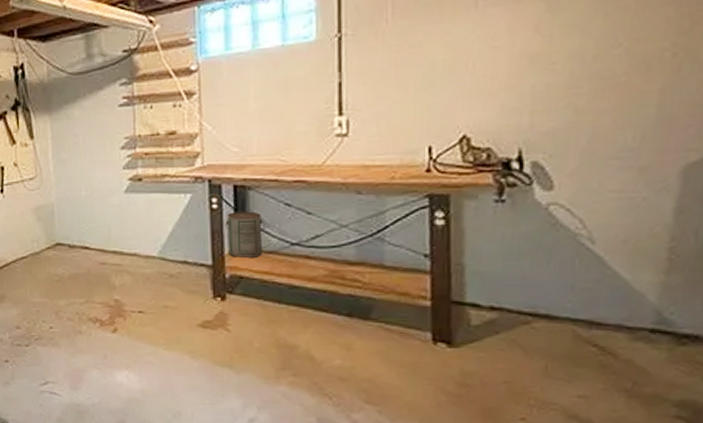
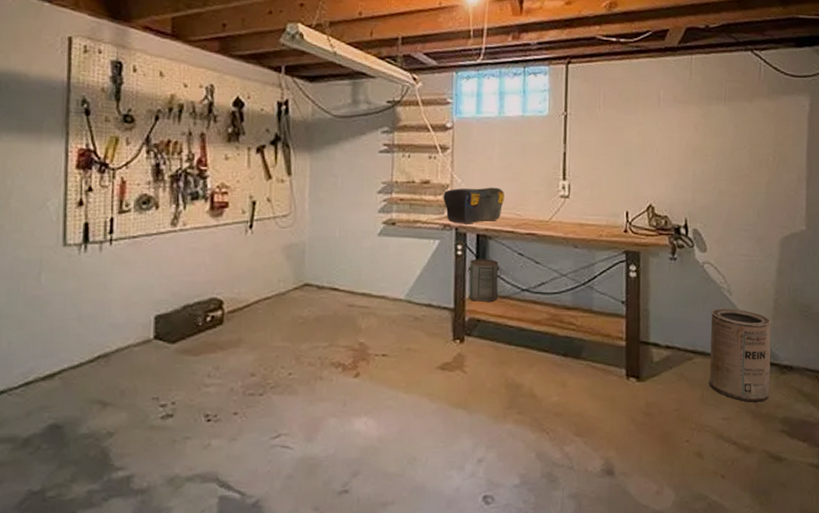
toolbox: none [192,132,264,176] -> present [443,187,504,224]
paint can: none [556,261,664,379] -> present [709,308,772,402]

